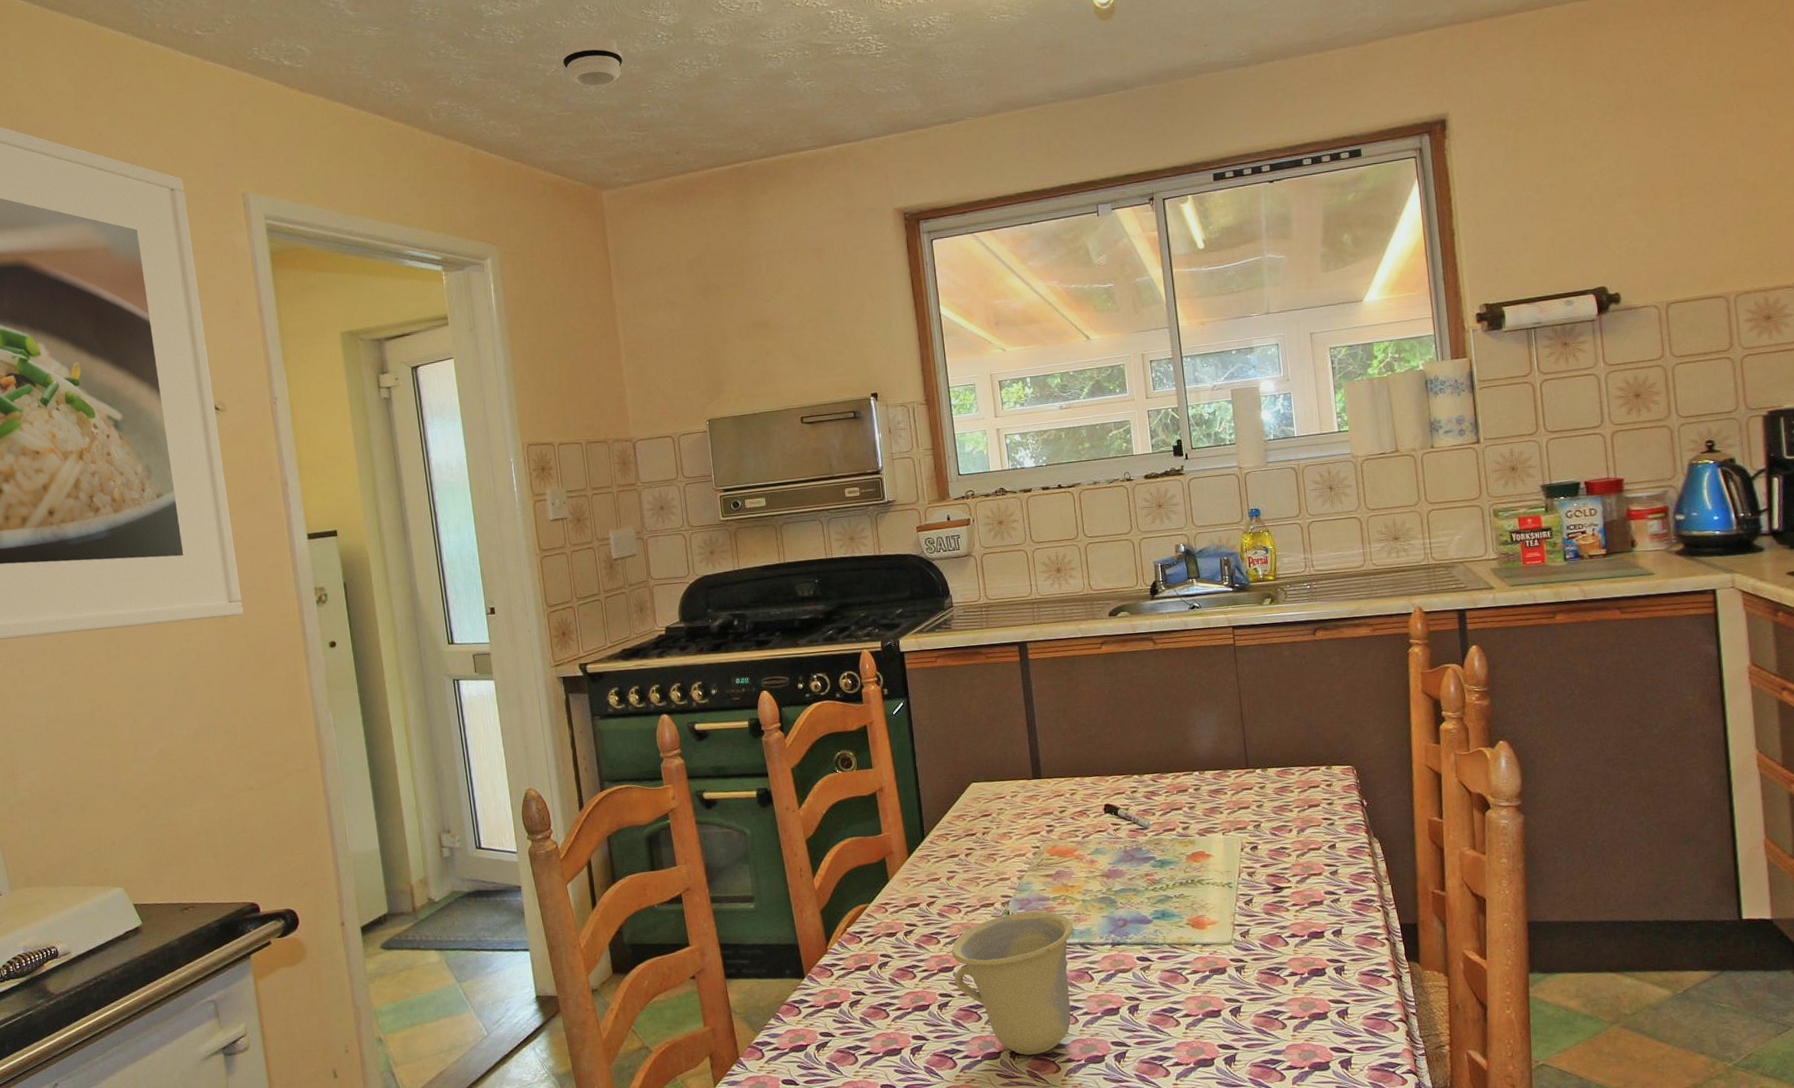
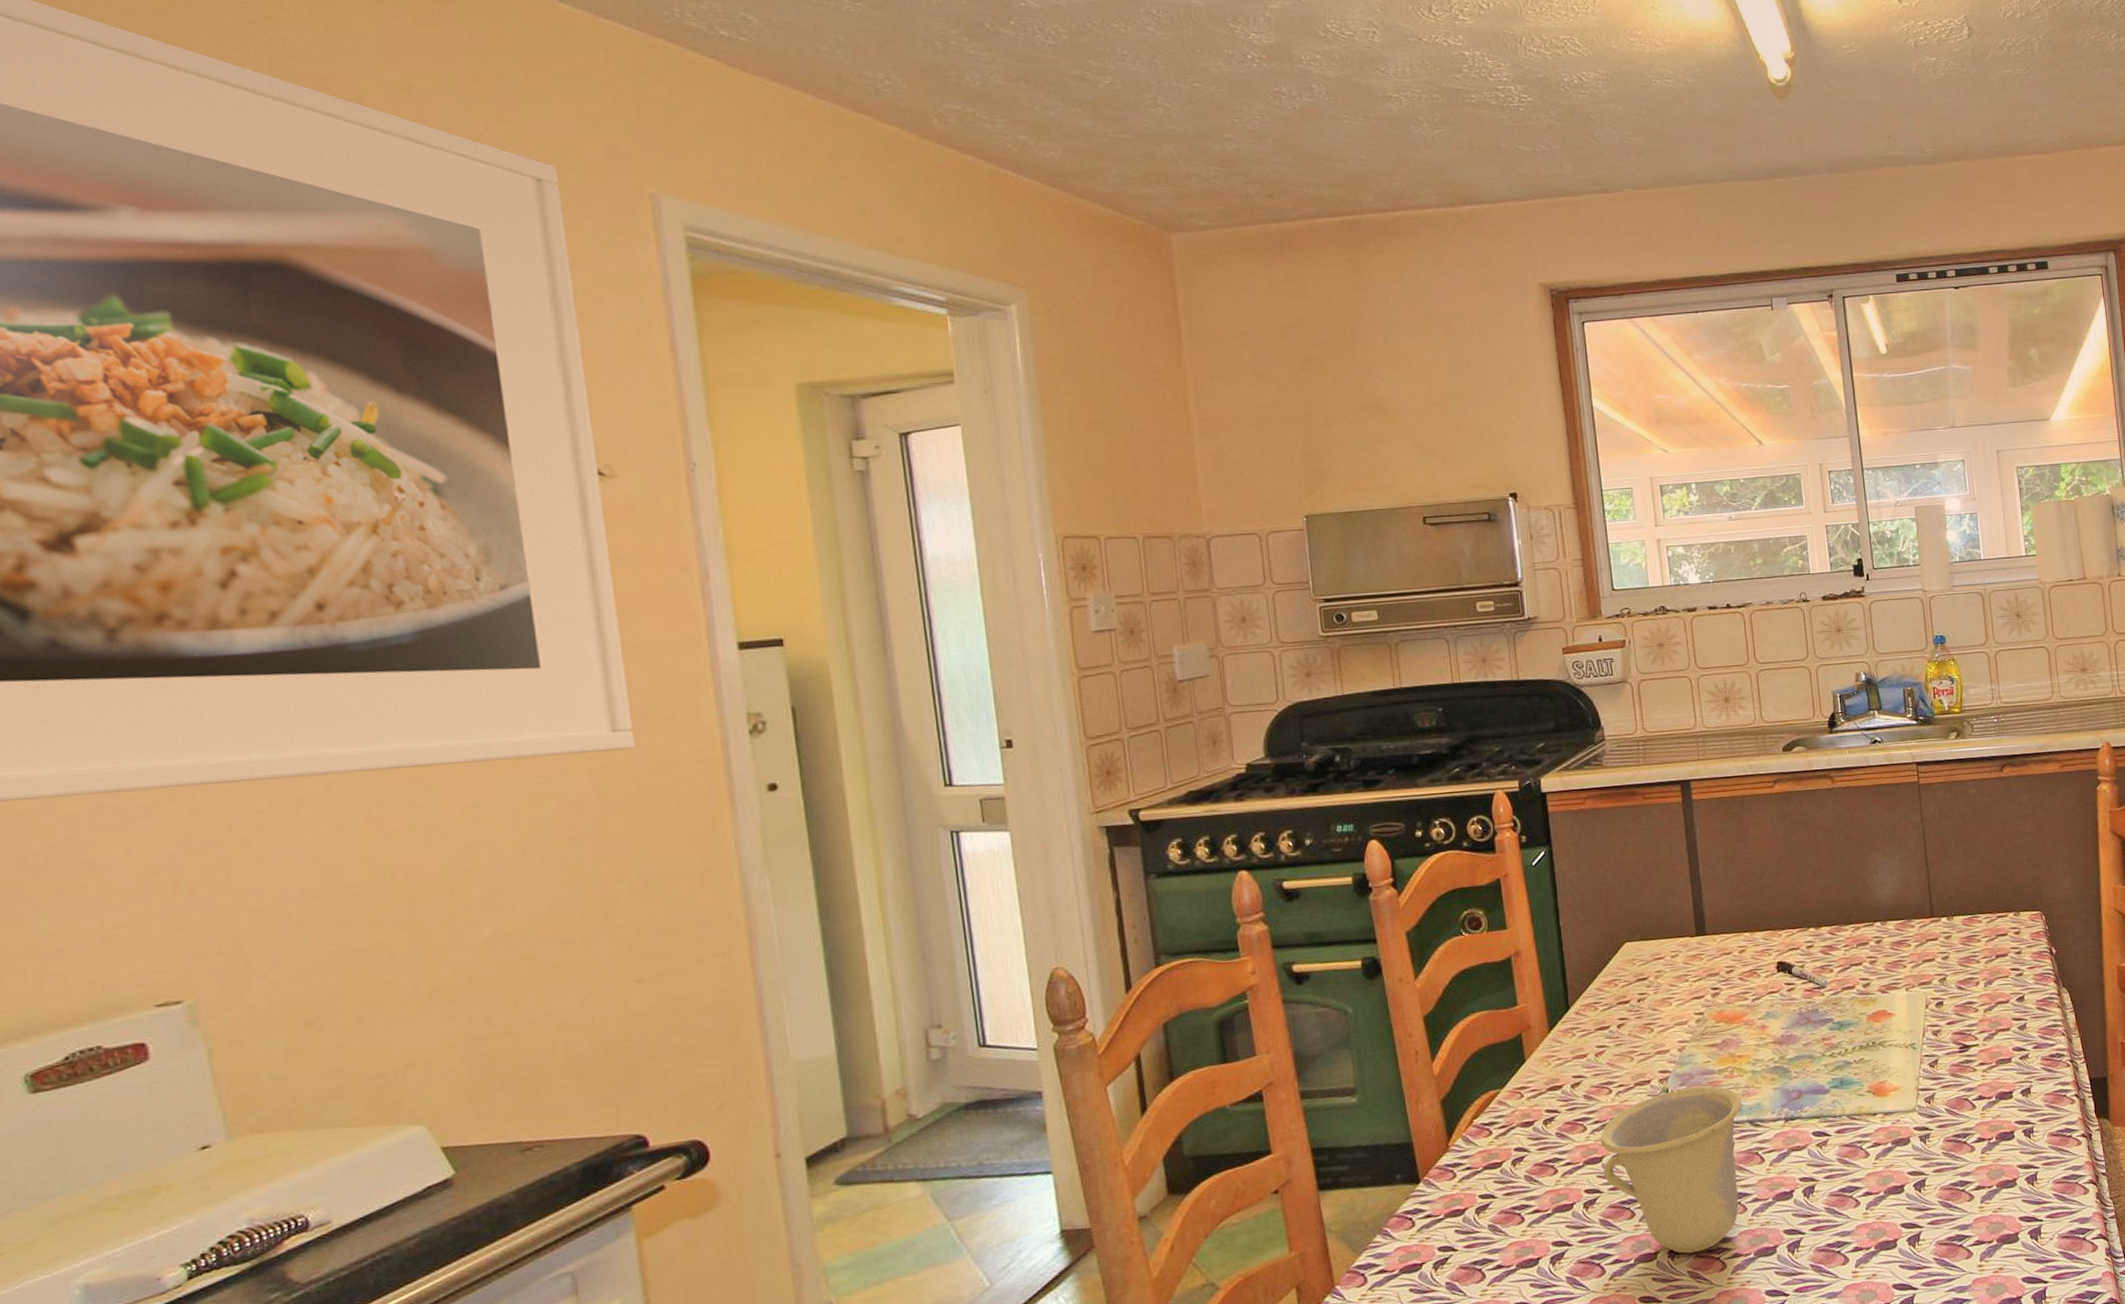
smoke detector: present [562,33,623,87] -> none [1120,44,1202,109]

